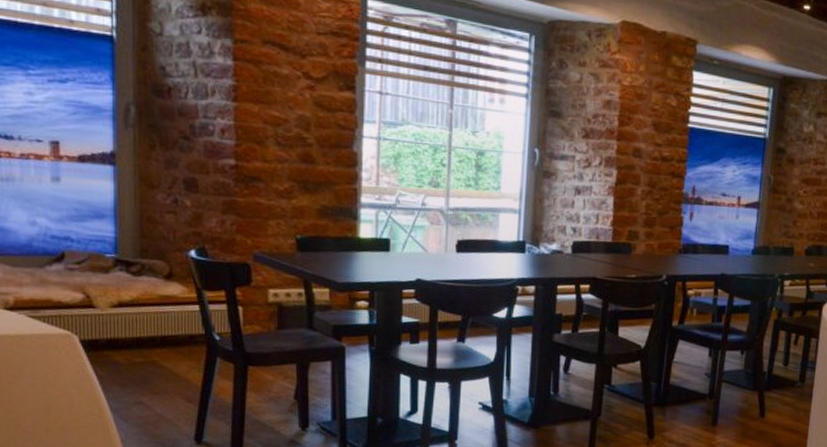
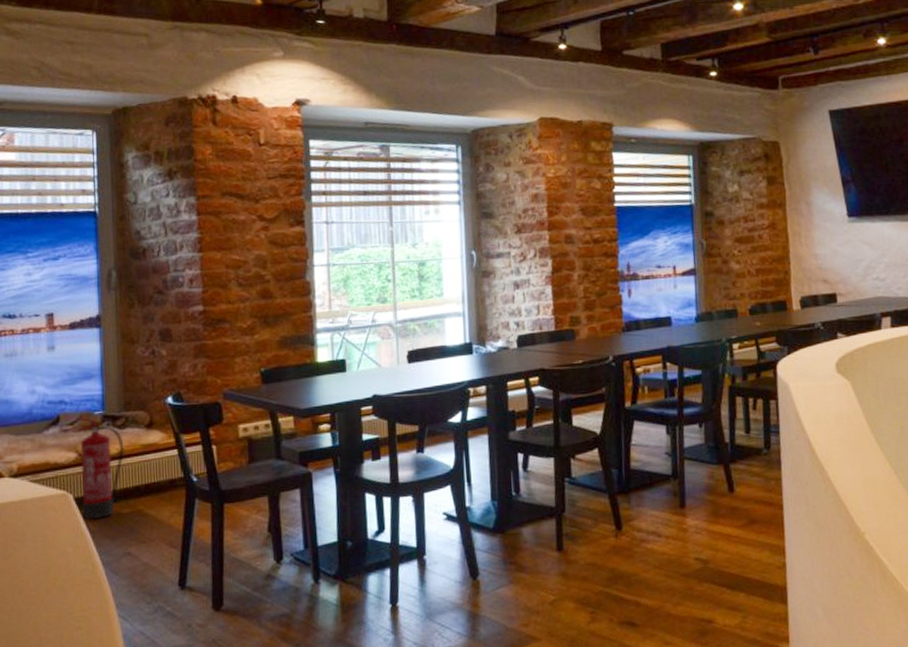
fire extinguisher: none [83,257,139,365] -> present [76,417,124,521]

